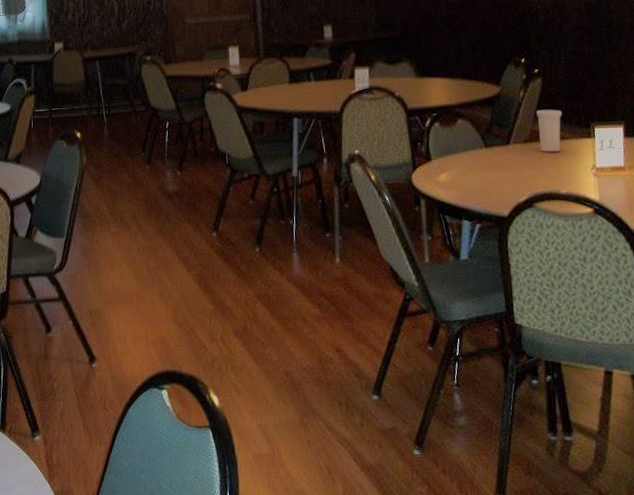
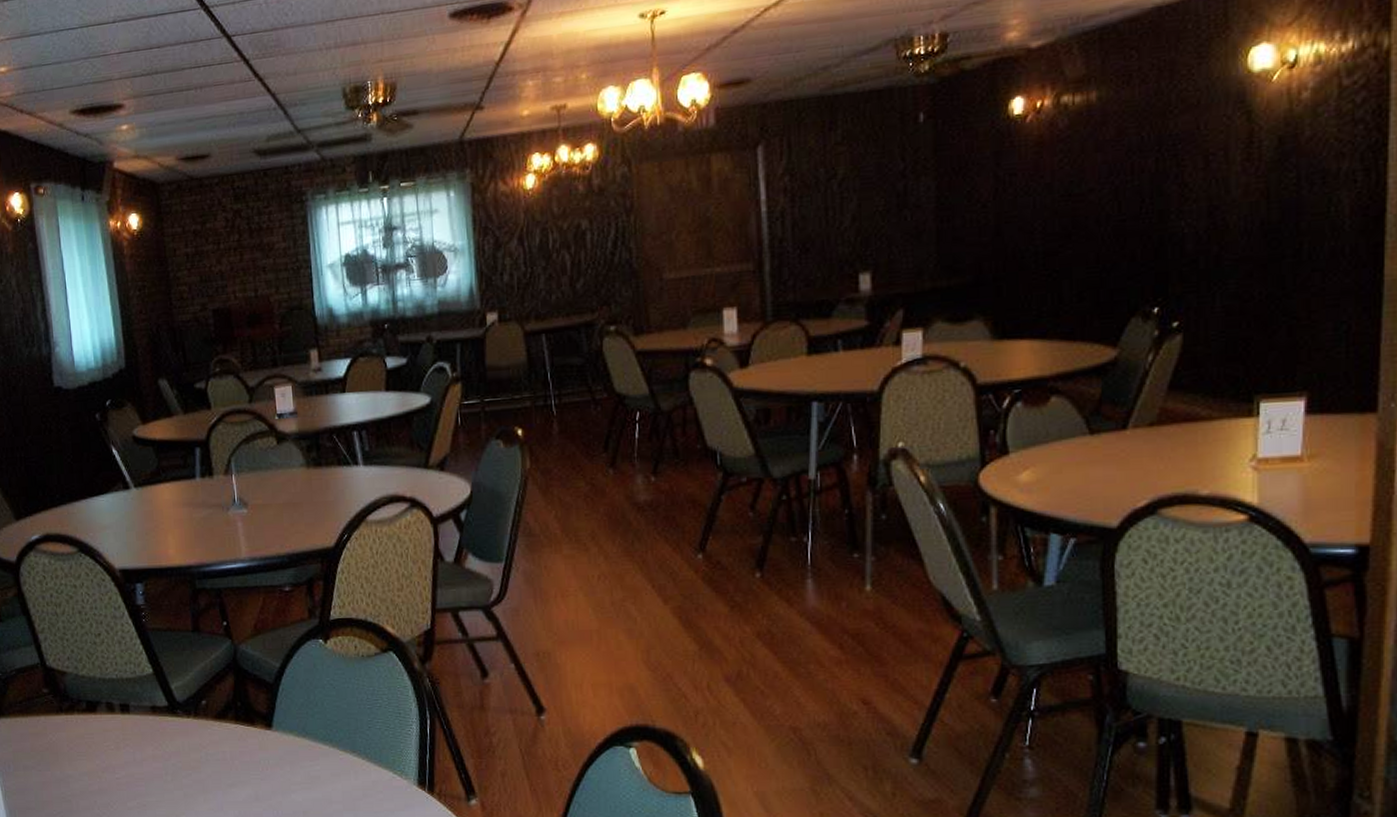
cup: present [536,109,563,152] -> none [1170,378,1212,439]

